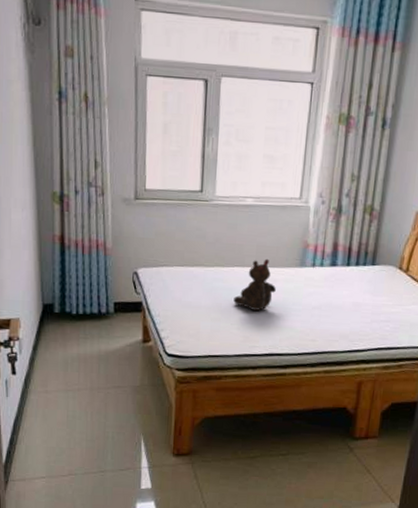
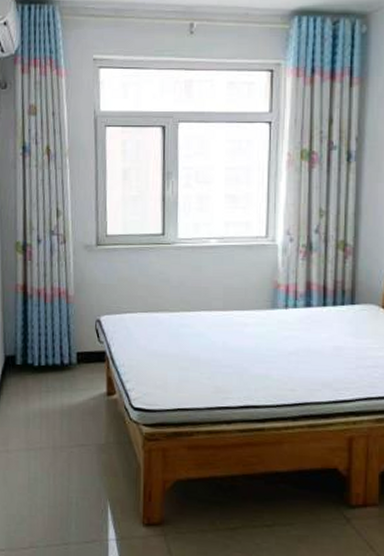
teddy bear: present [233,258,276,311] -> none [202,301,247,358]

